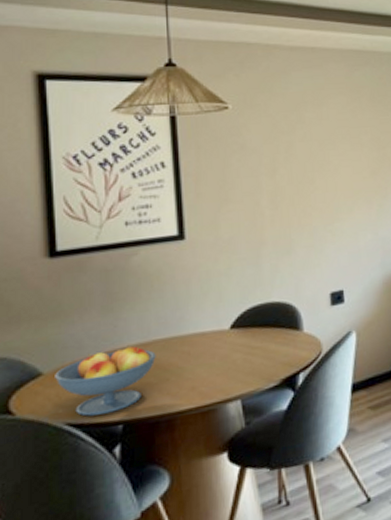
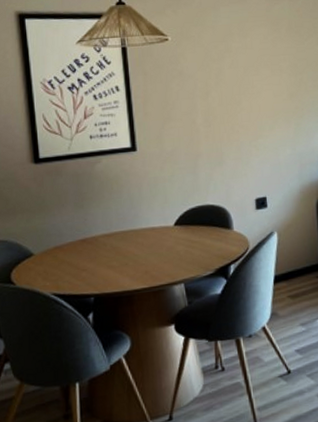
fruit bowl: present [55,346,156,417] -> none [43,235,117,289]

